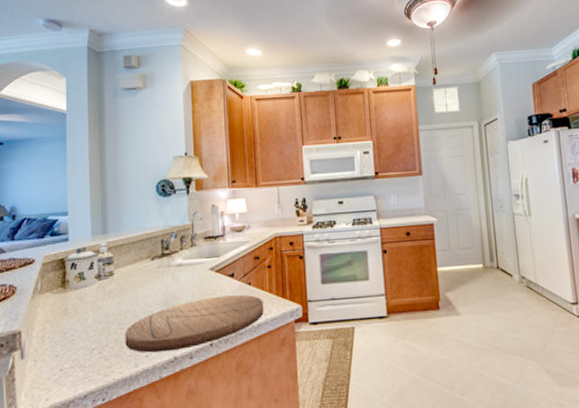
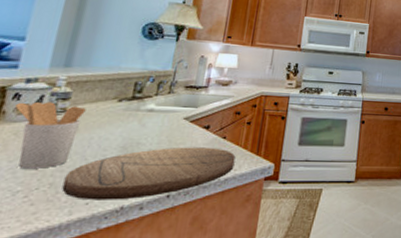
utensil holder: none [75,267,128,330] -> present [15,101,86,170]

